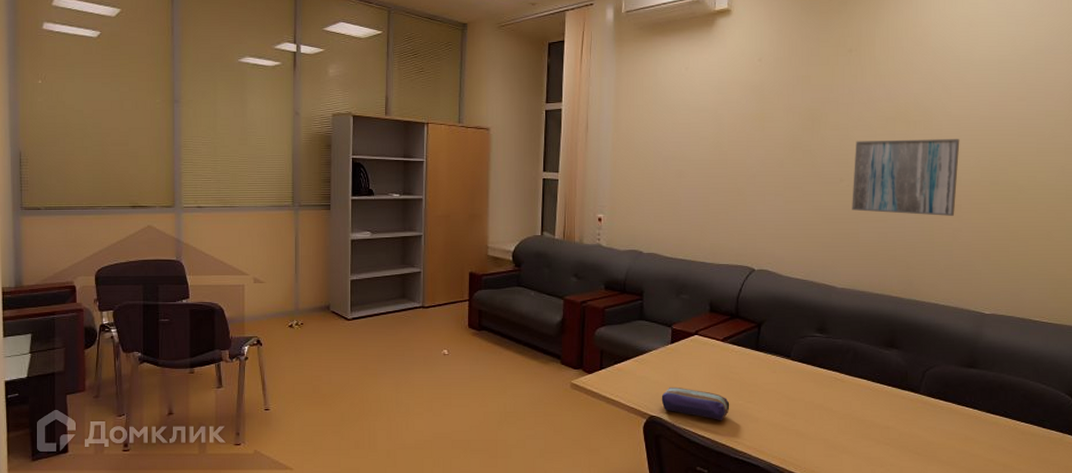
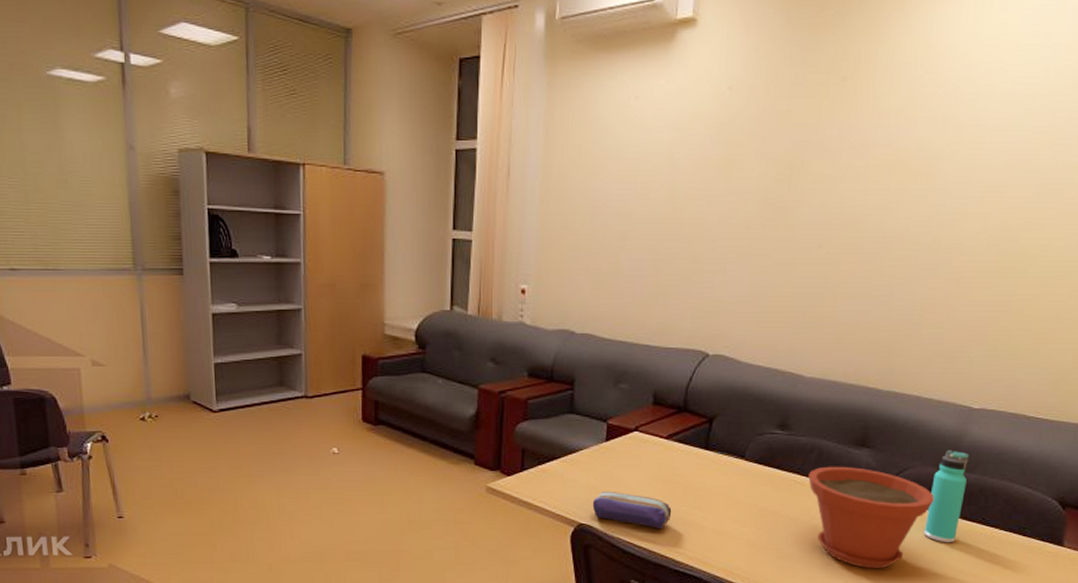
plant pot: none [847,365,960,458] -> present [808,466,935,569]
wall art: present [852,139,960,216] -> none [830,196,967,292]
thermos bottle: none [953,350,986,434] -> present [923,450,969,543]

